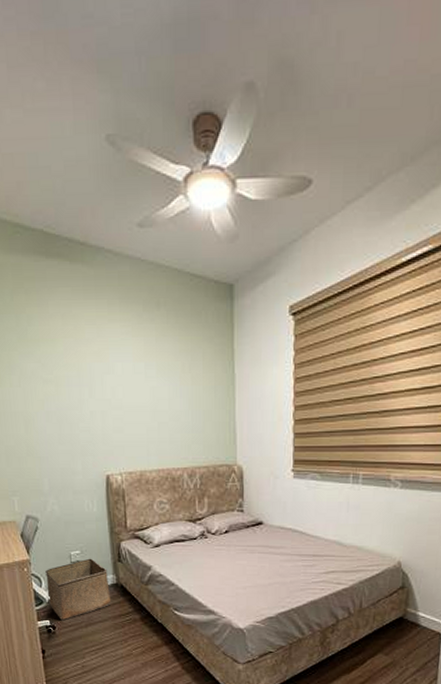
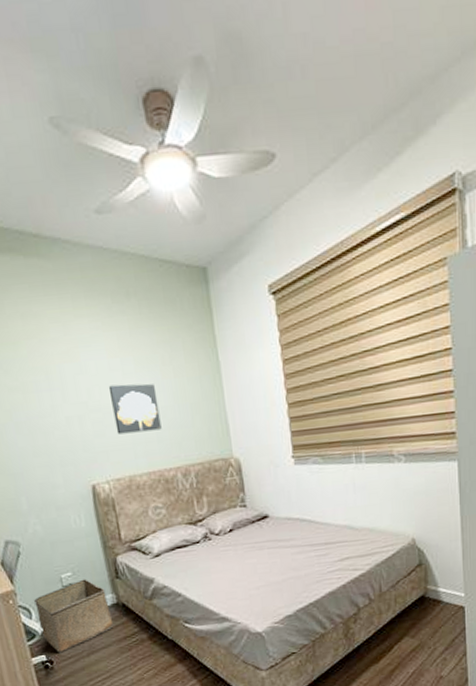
wall art: none [131,386,175,432] -> present [108,383,162,434]

